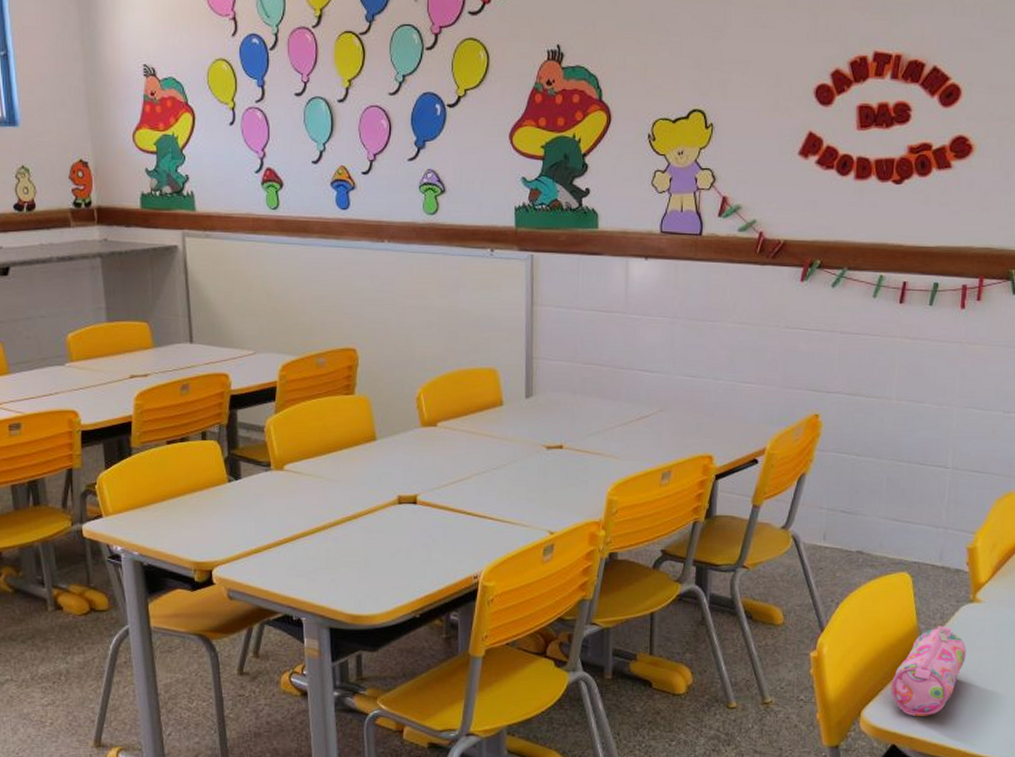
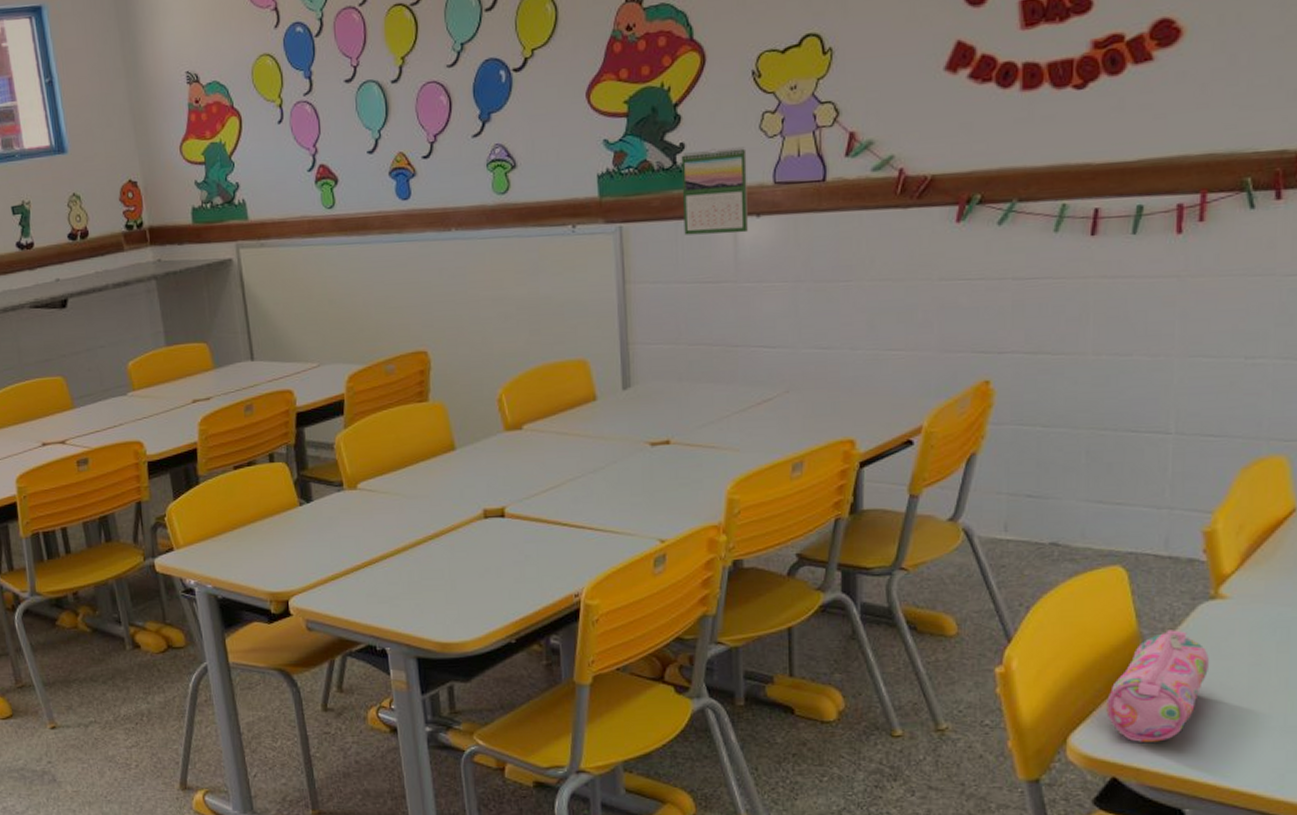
calendar: none [585,196,640,272] -> present [681,147,748,235]

